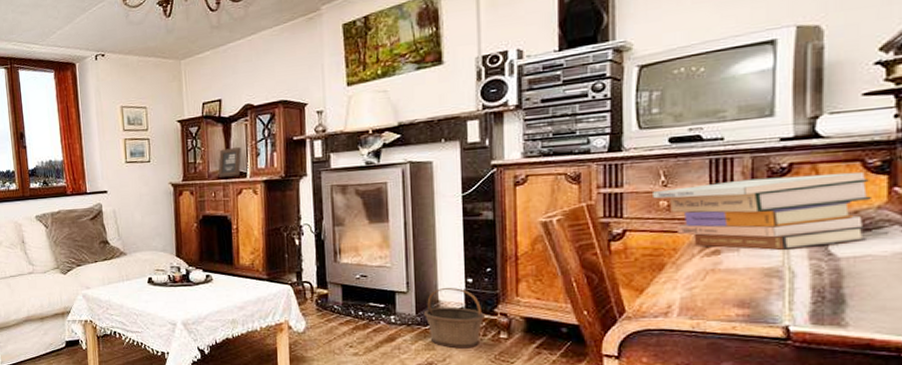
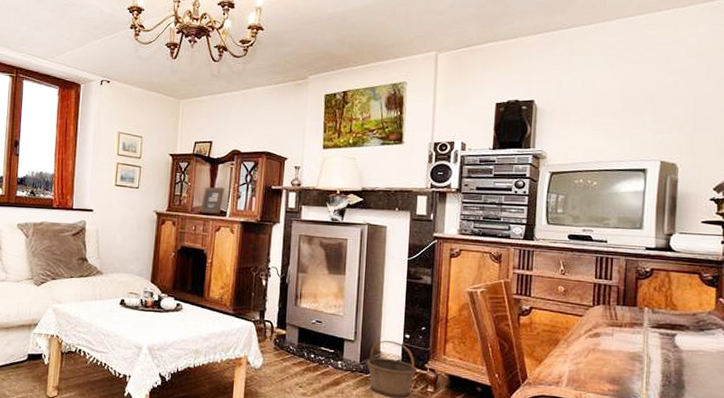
books: present [653,171,871,250] -> none [554,277,704,339]

